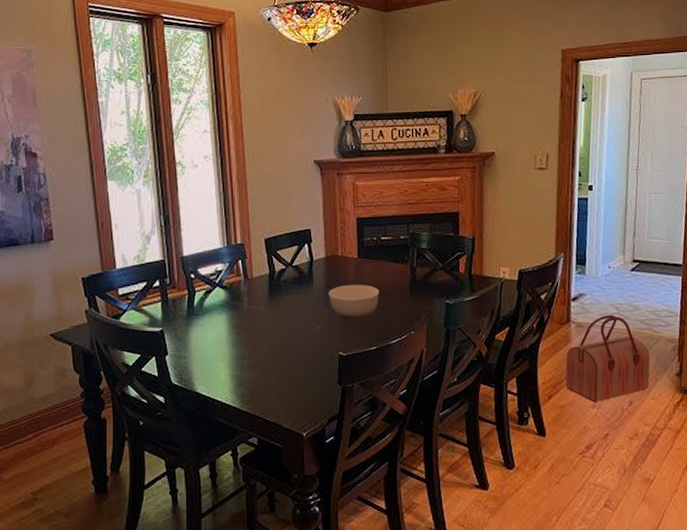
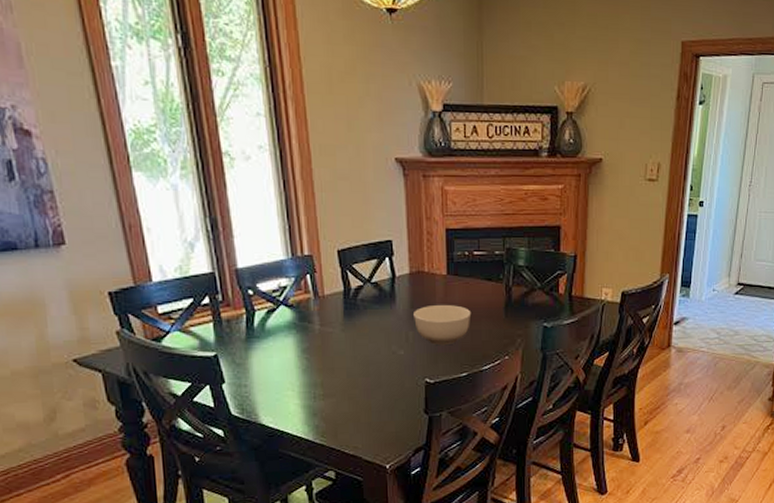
handbag: present [565,314,650,403] -> none [663,339,745,428]

